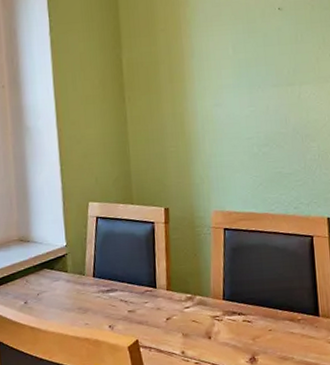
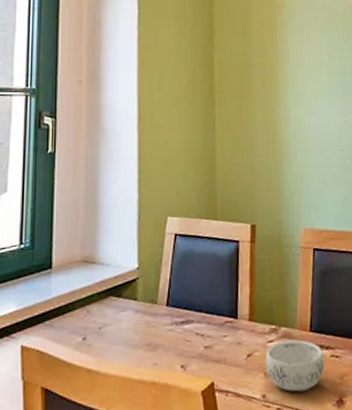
decorative bowl: none [182,307,238,350] -> present [265,340,325,392]

